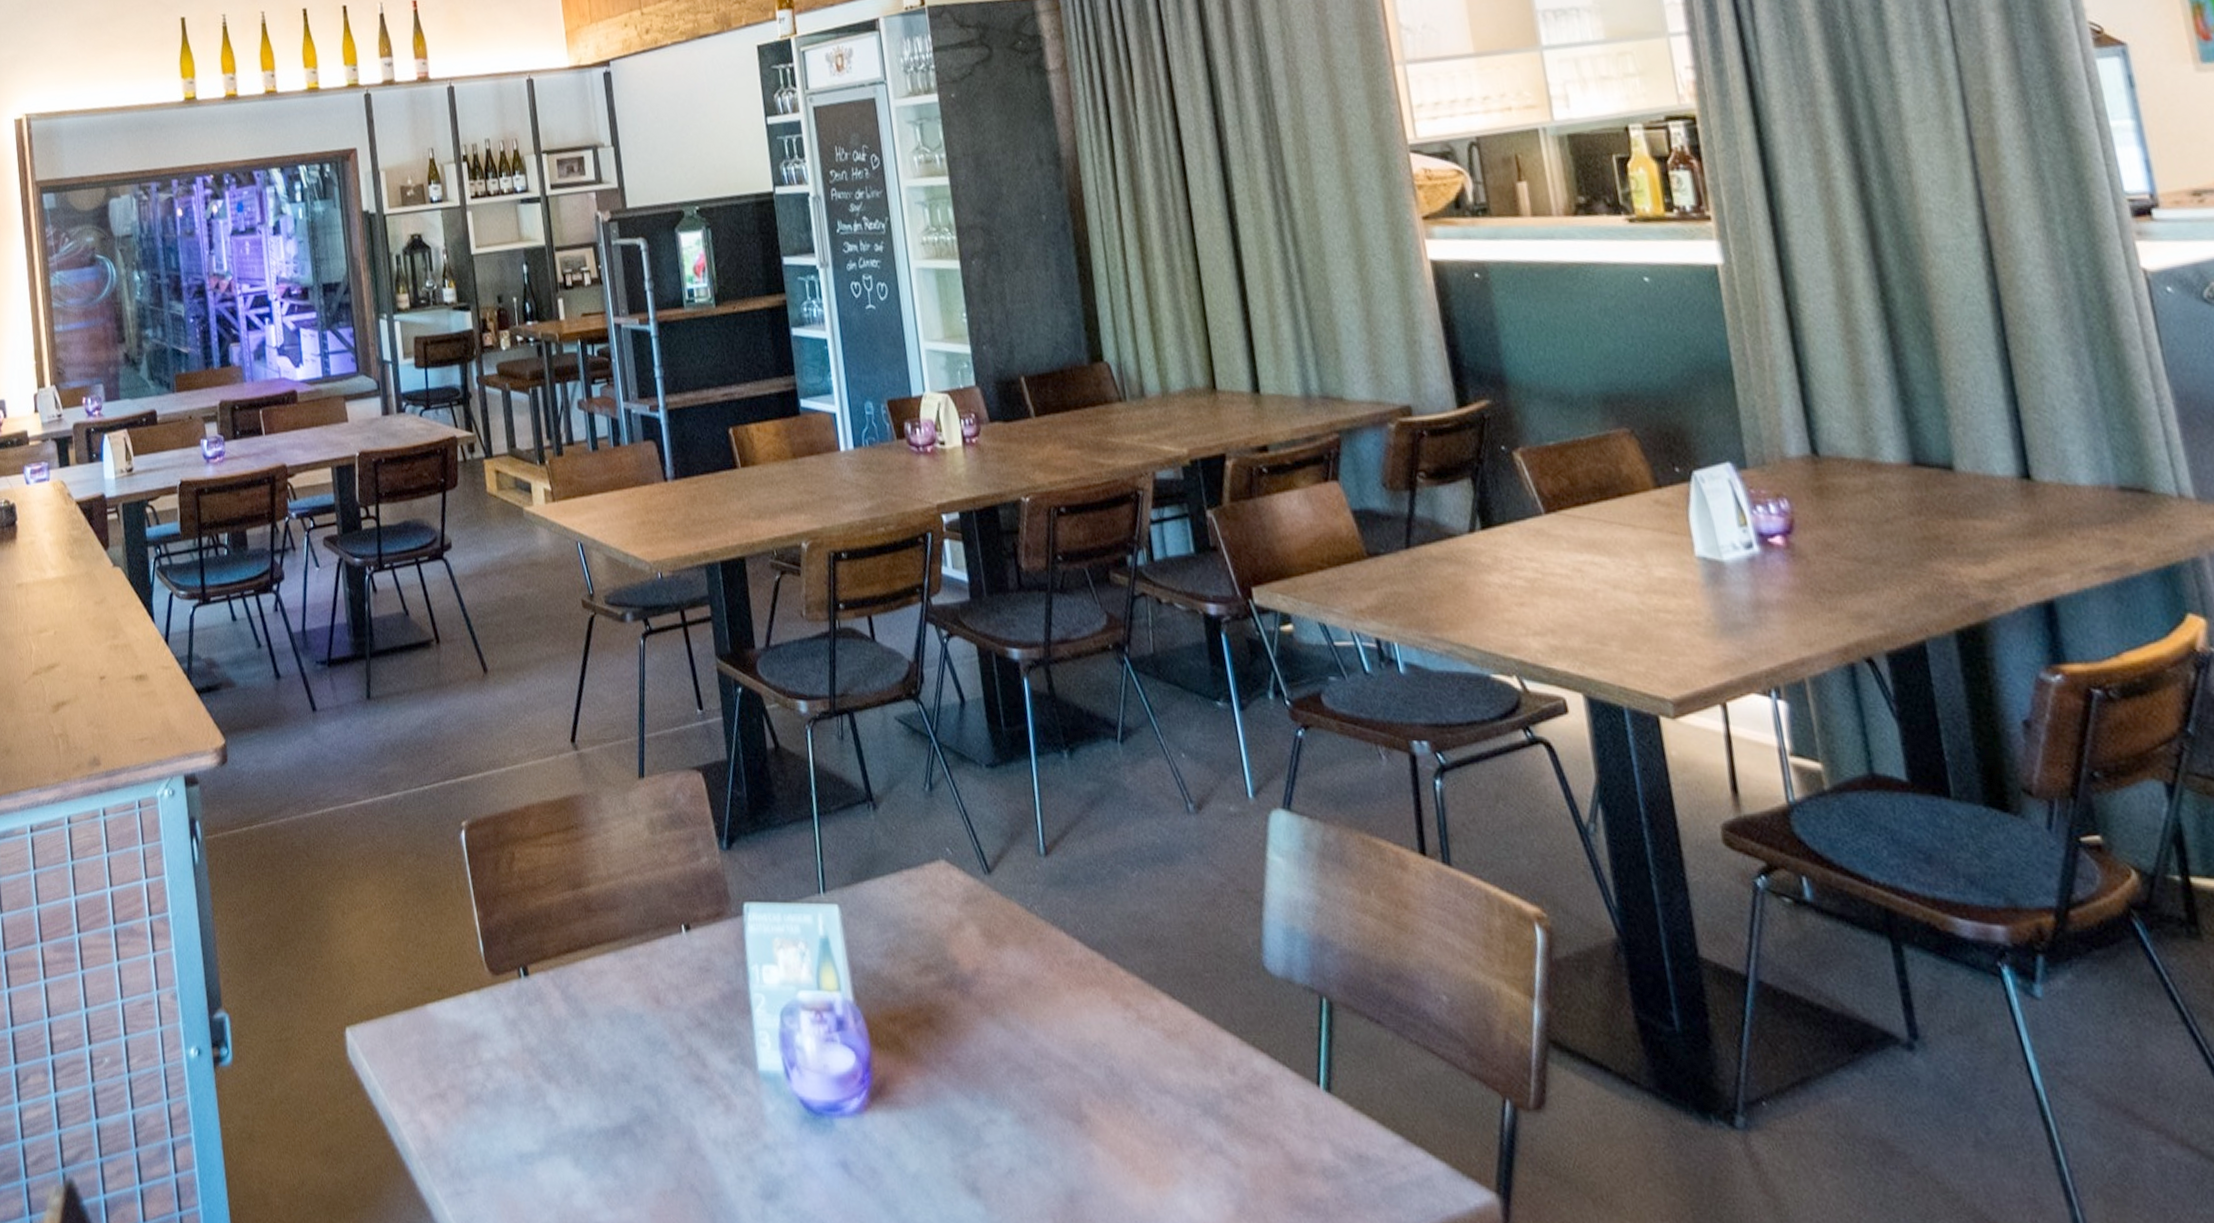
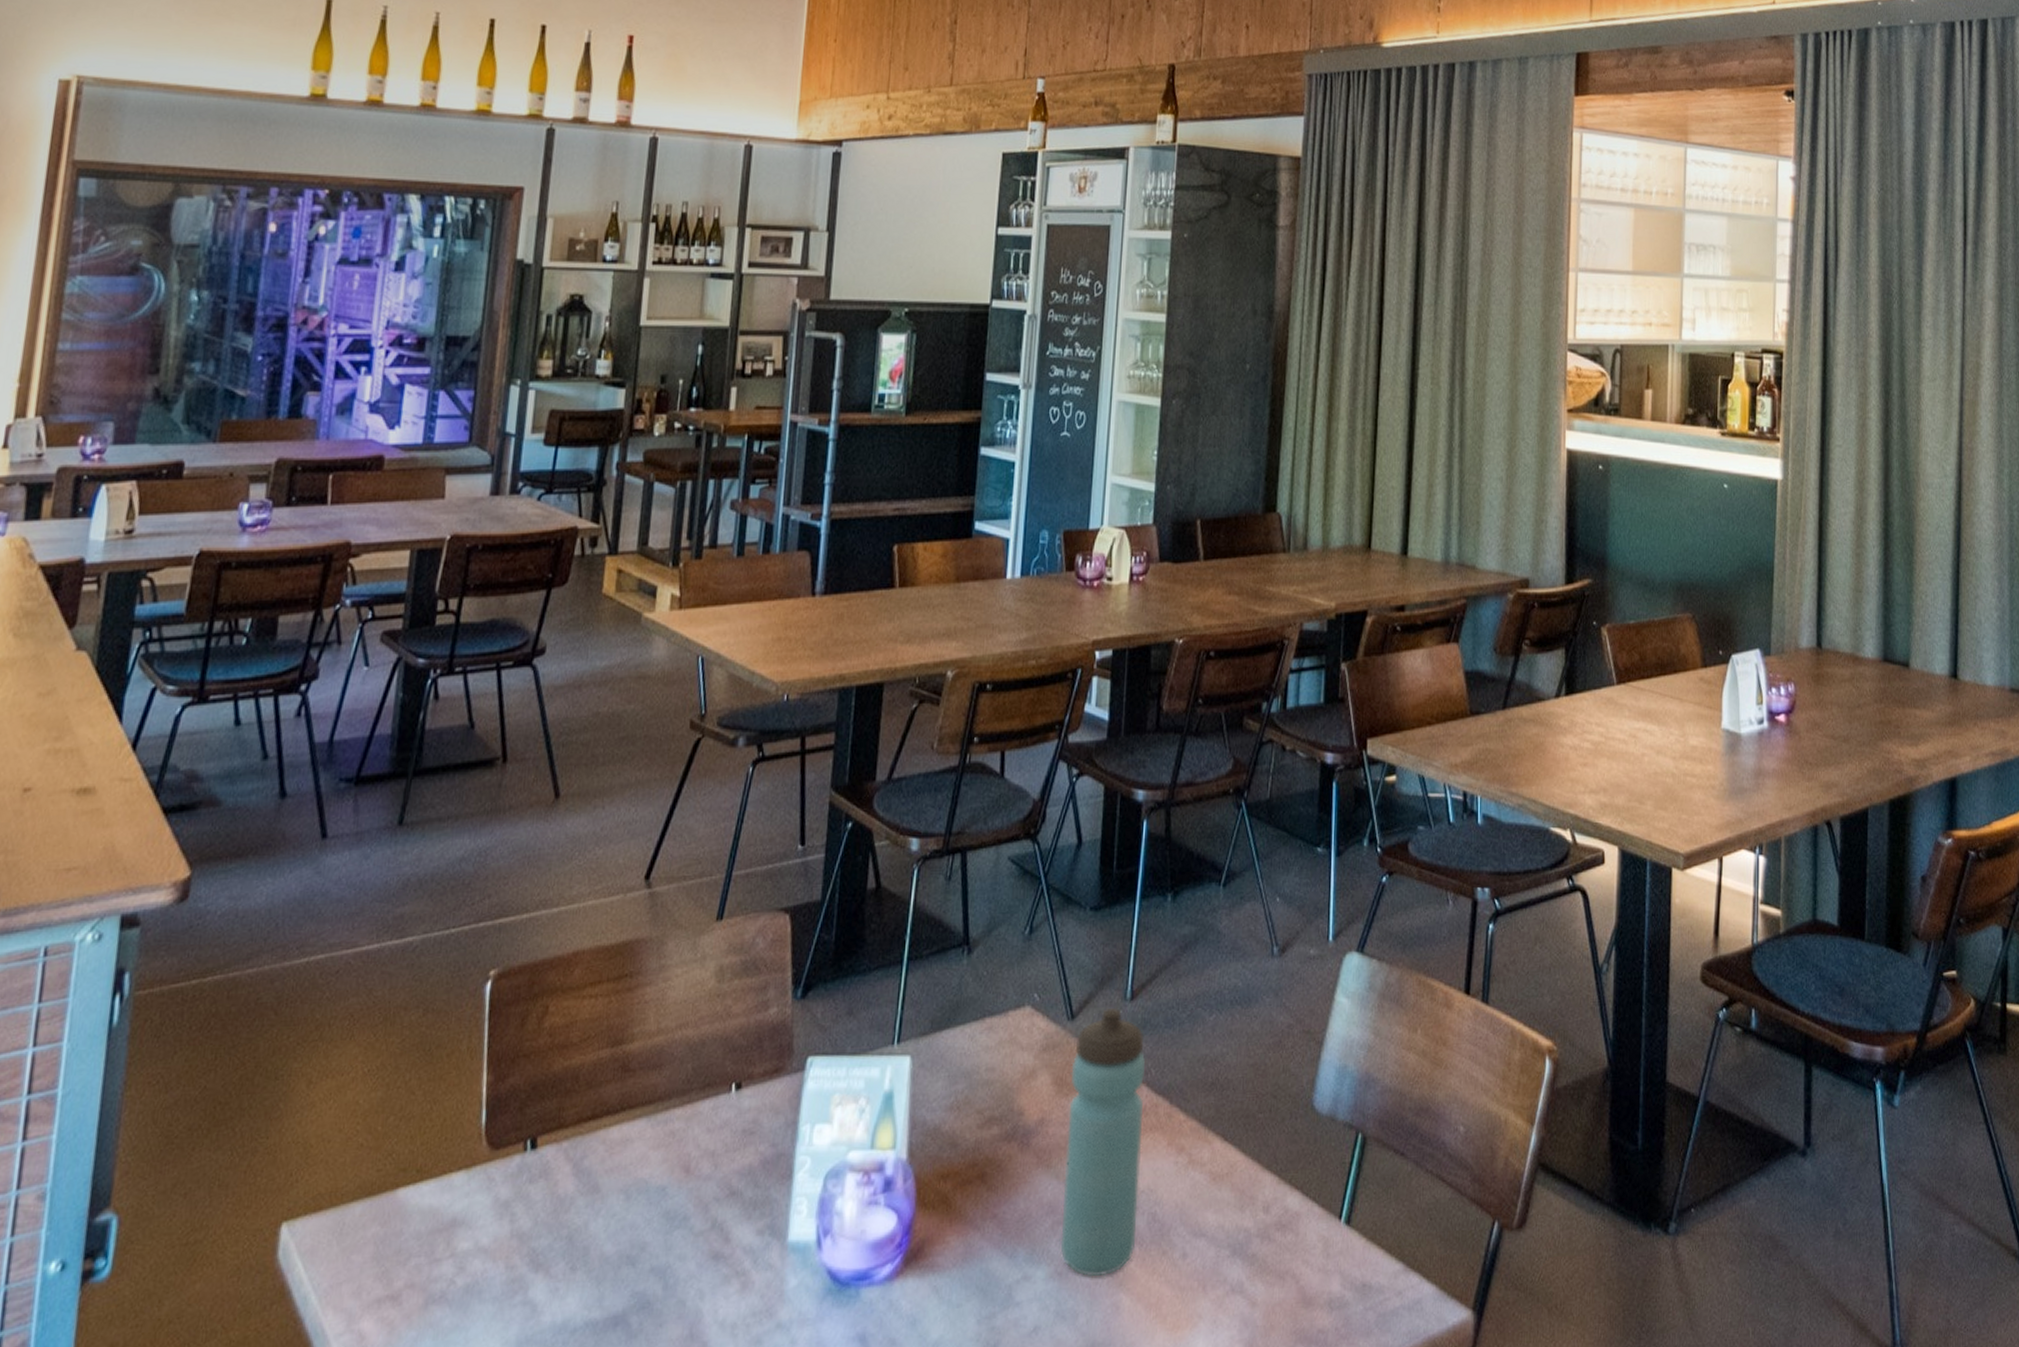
water bottle: none [996,862,1098,1126] -> present [1061,1007,1146,1277]

